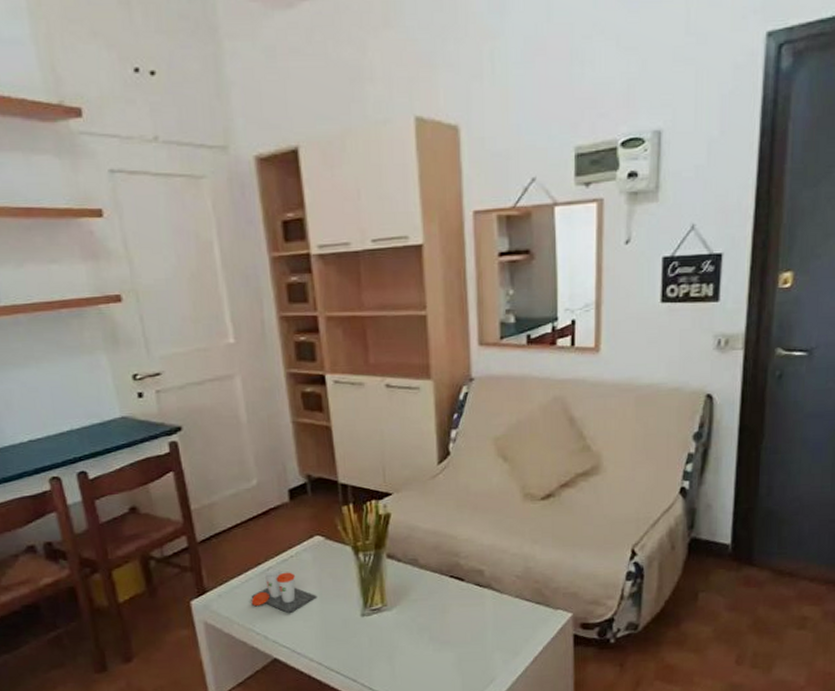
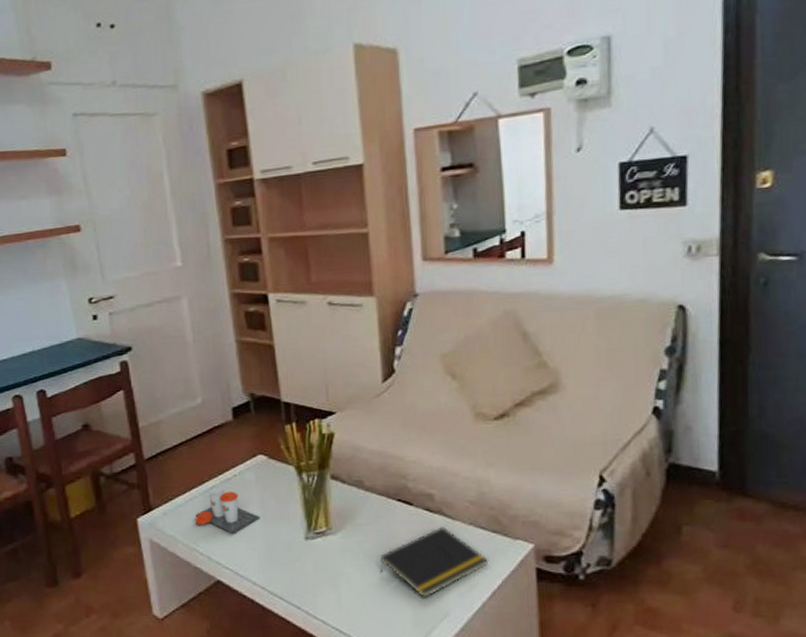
notepad: none [432,600,532,666] -> present [379,526,489,598]

